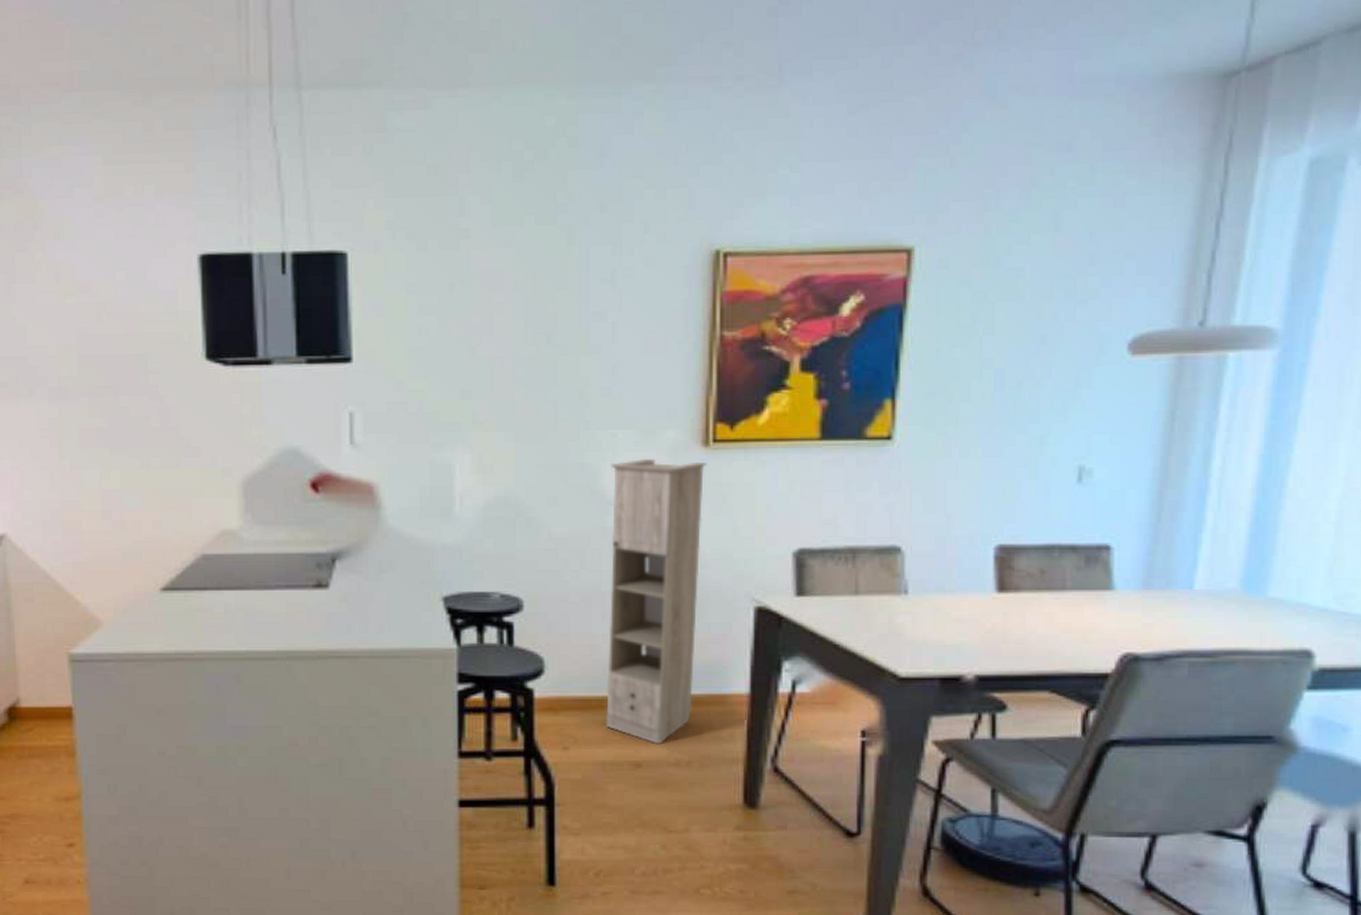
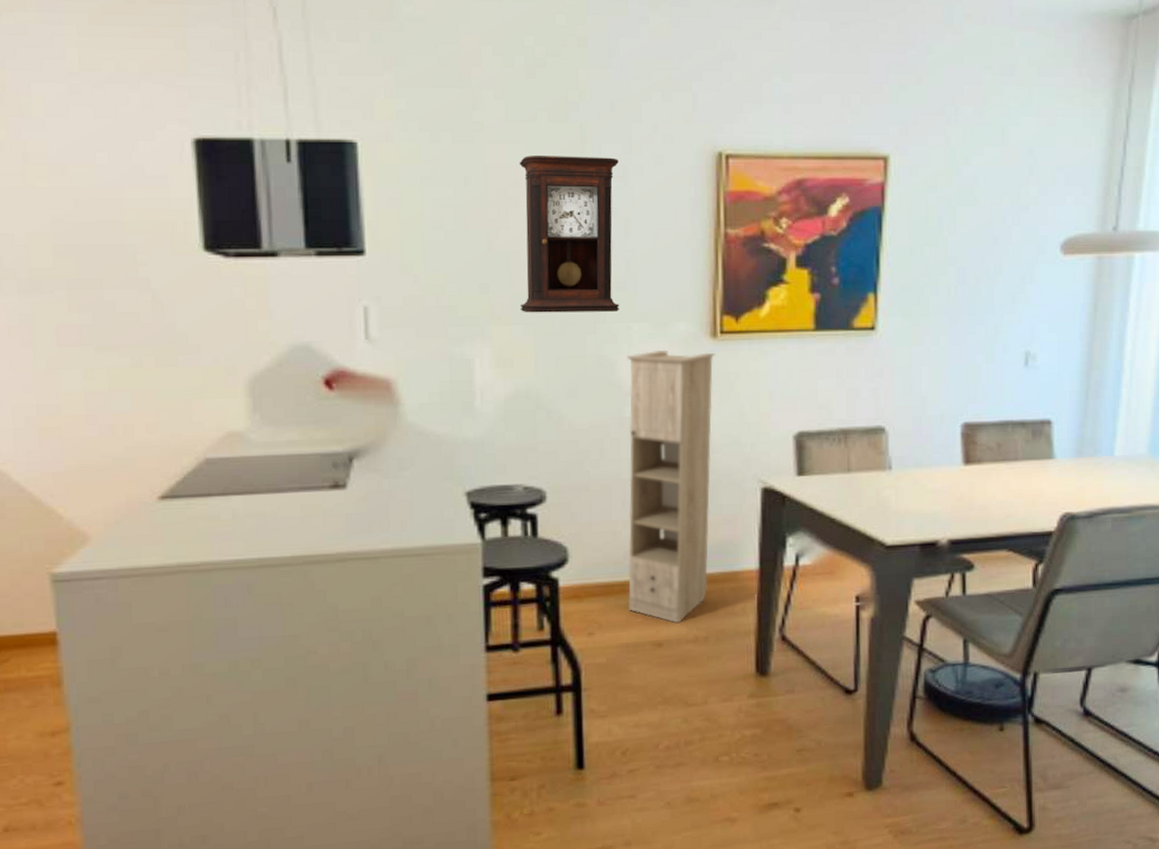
pendulum clock: none [501,259,607,420] -> present [519,156,620,313]

